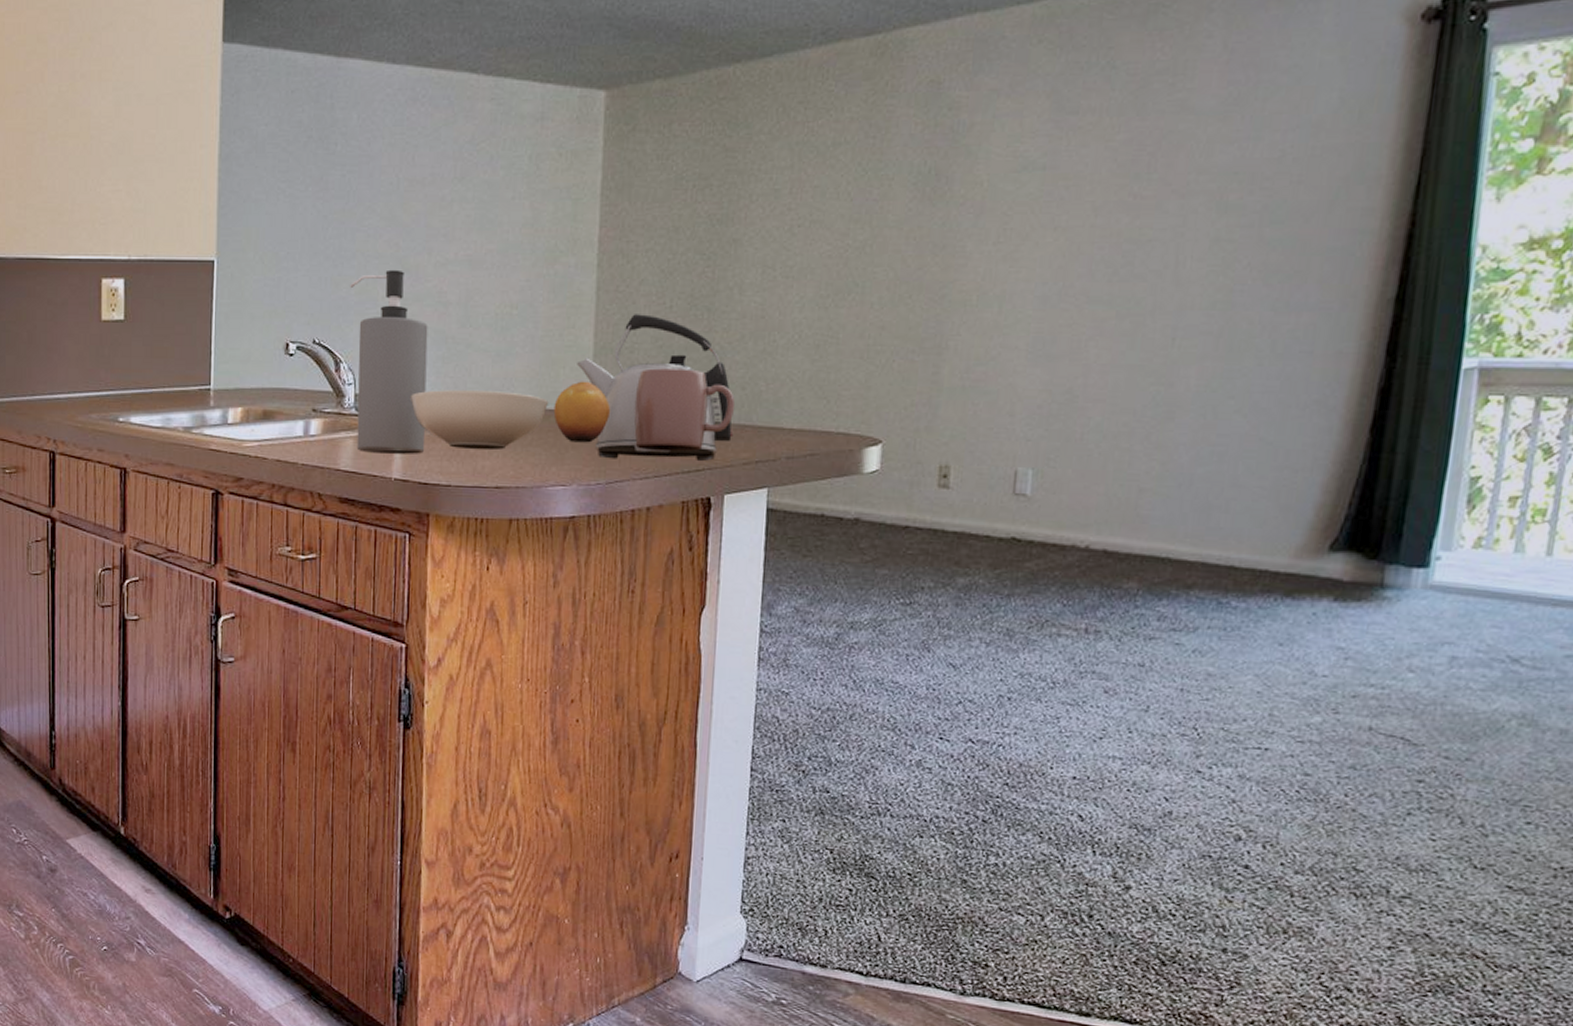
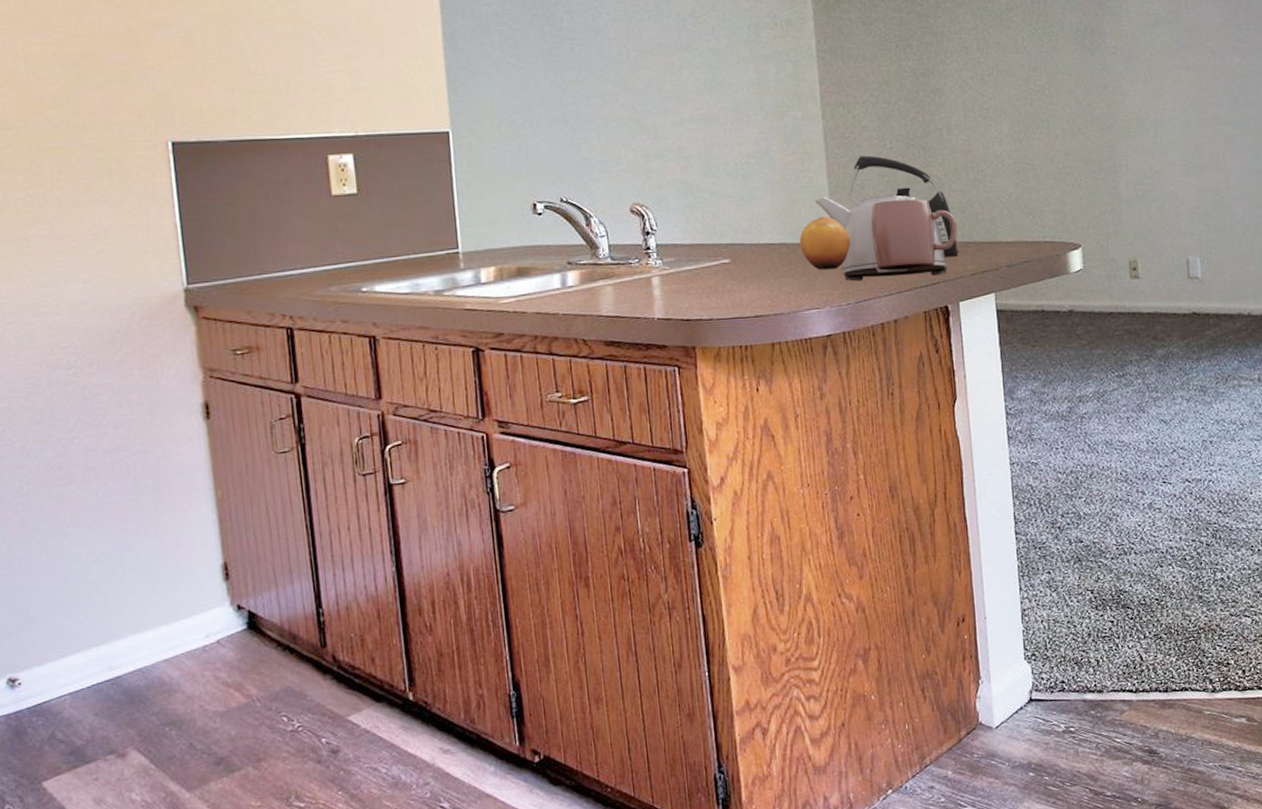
soap dispenser: present [350,269,428,455] -> none [591,130,684,298]
bowl: present [410,390,549,451] -> none [663,231,795,286]

